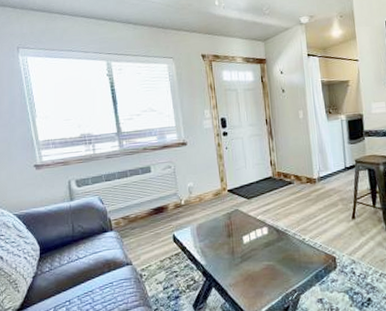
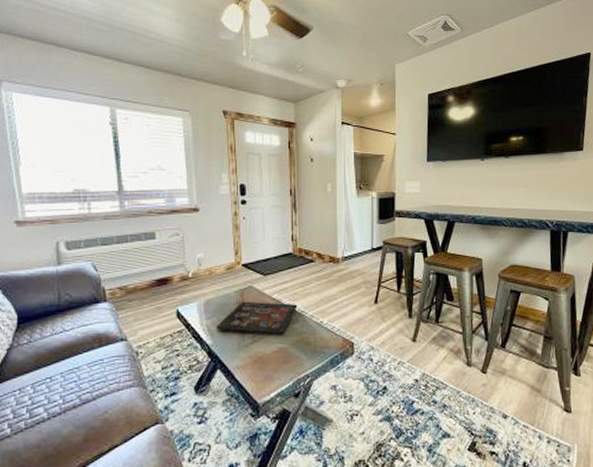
decorative tray: none [209,223,281,253] -> present [216,301,298,335]

